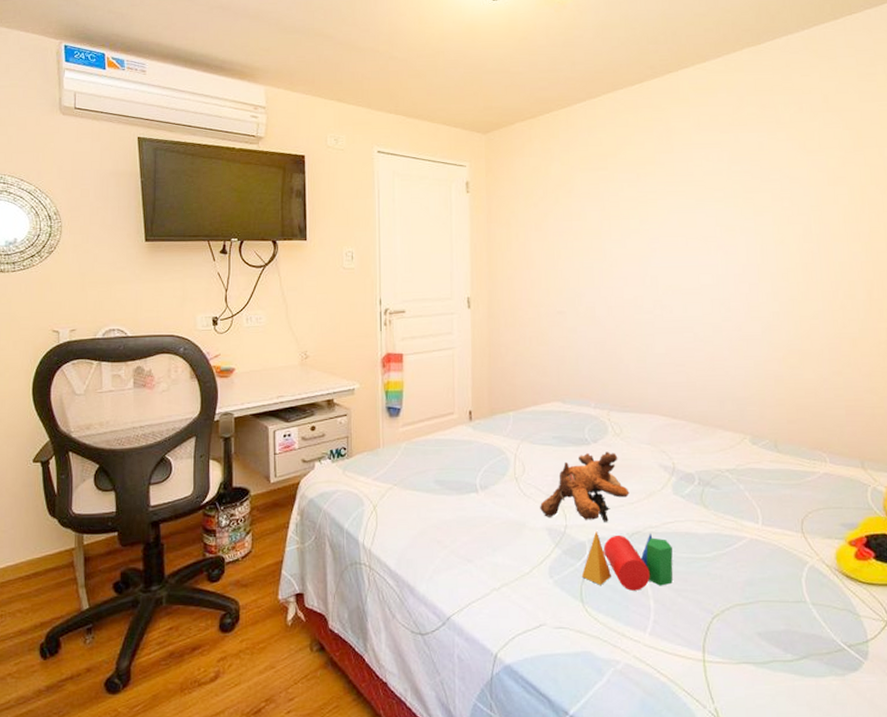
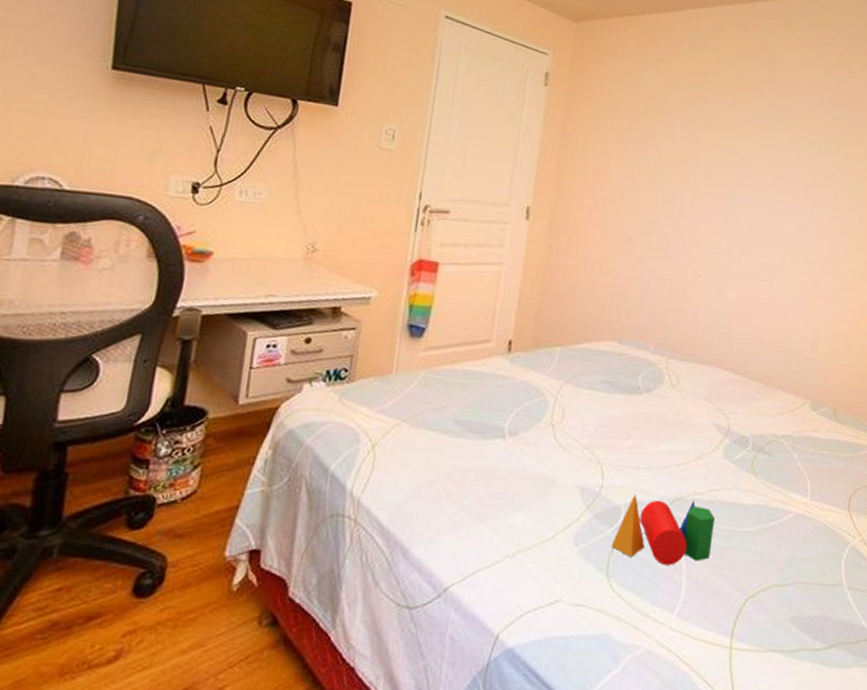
stuffed animal: present [540,452,630,522] -> none [575,402,678,485]

